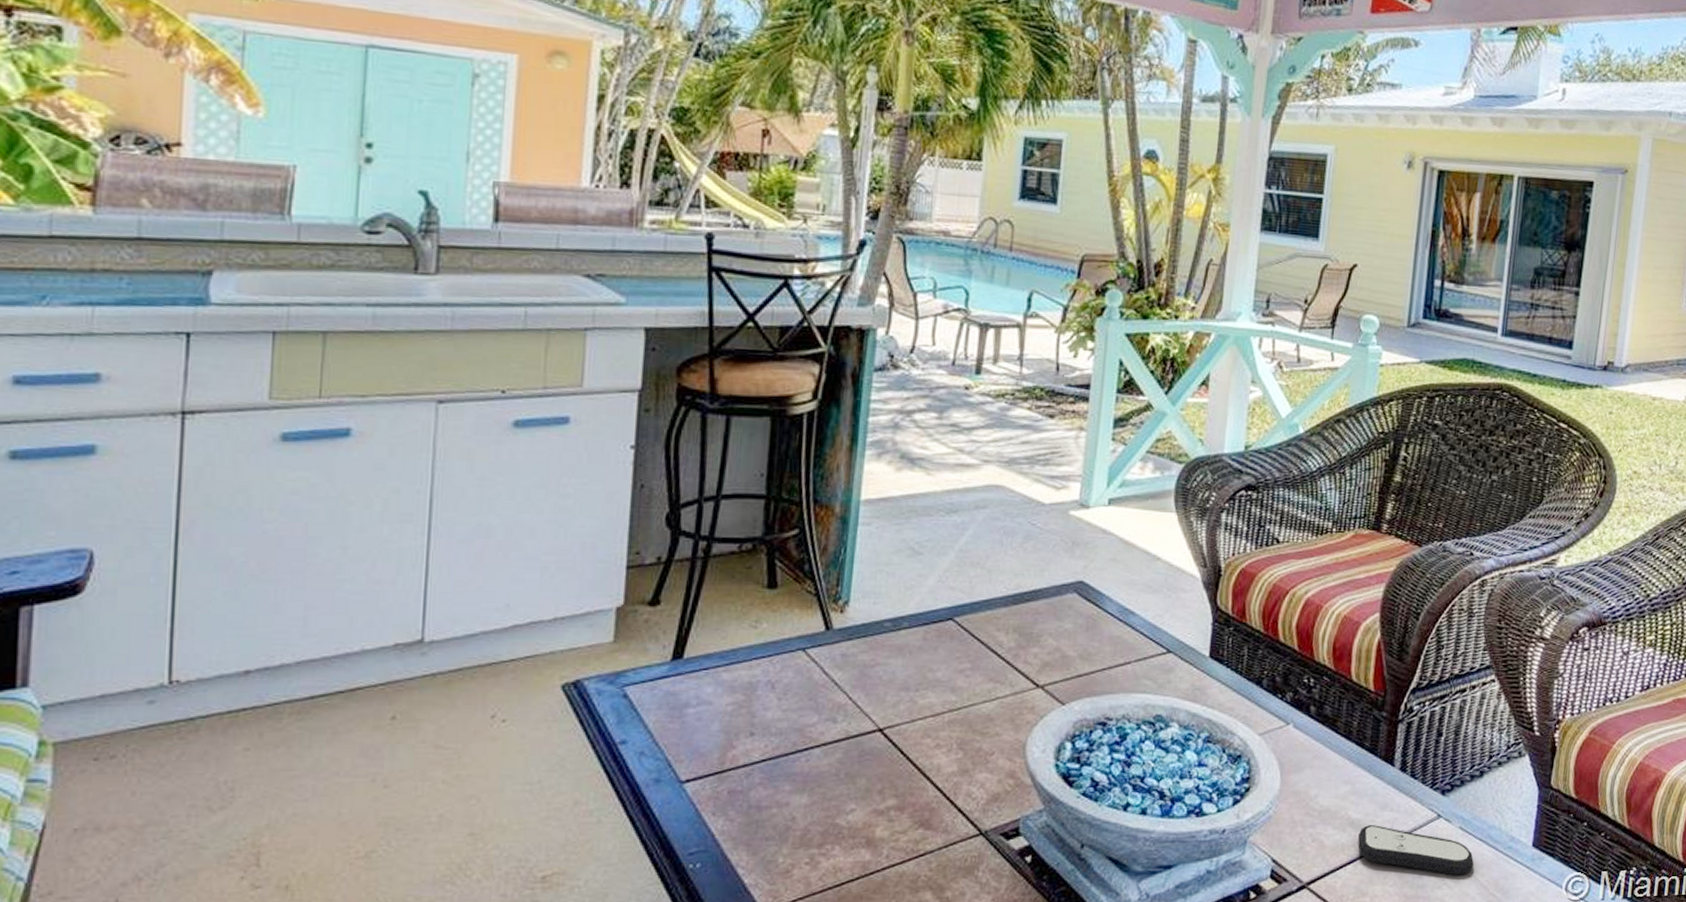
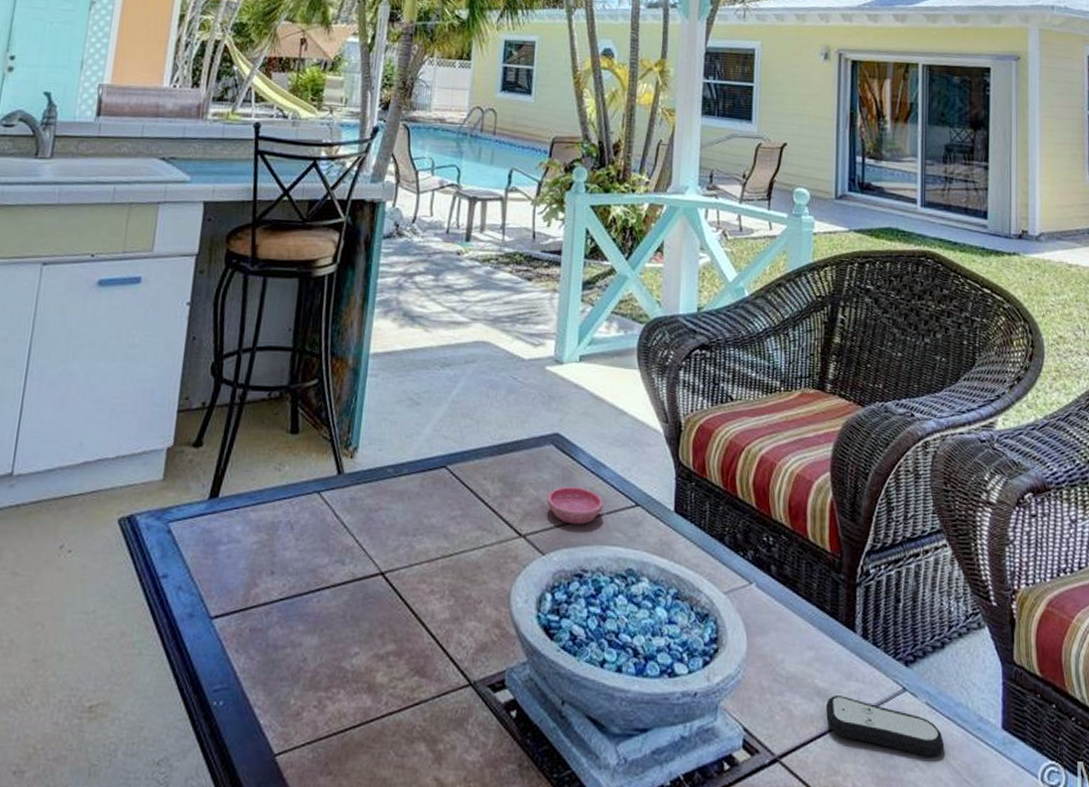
saucer: none [1068,636,1131,673] -> present [547,486,603,525]

